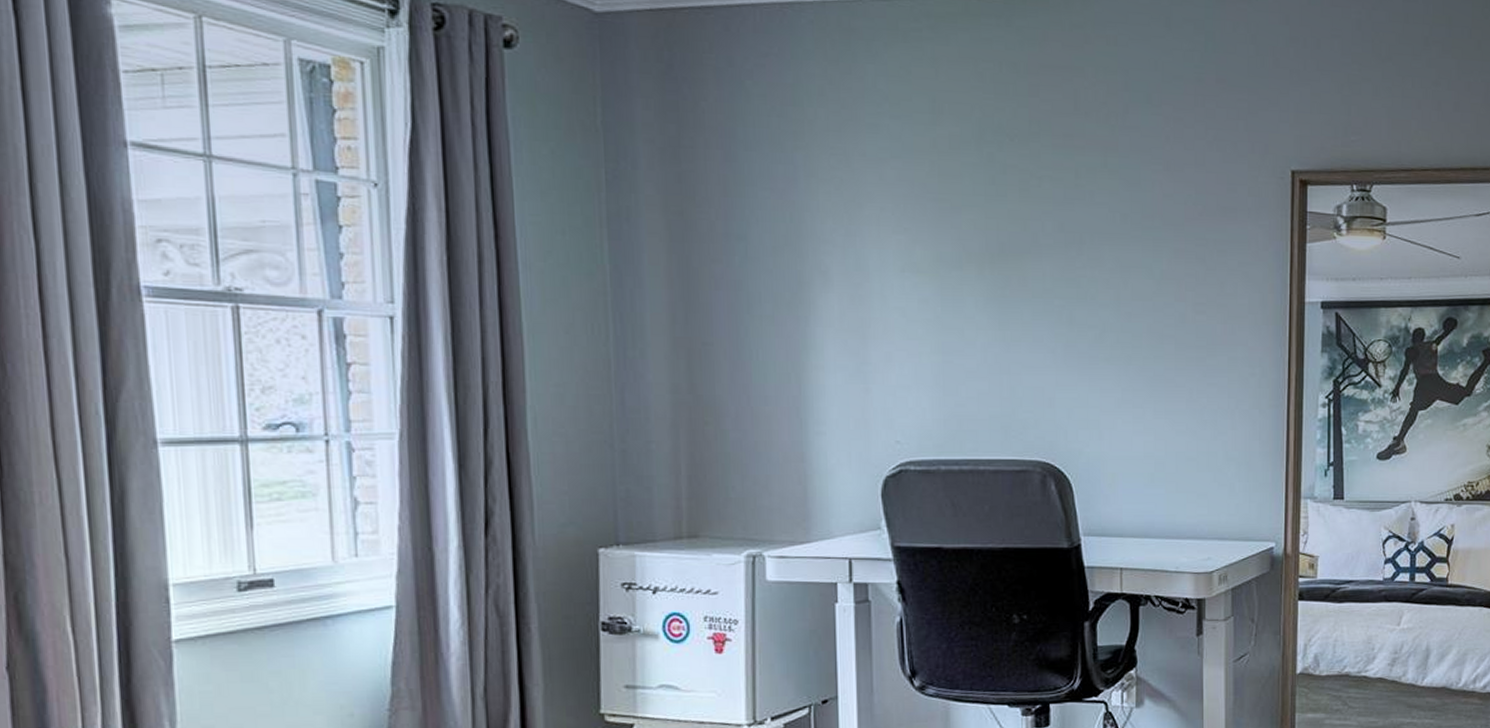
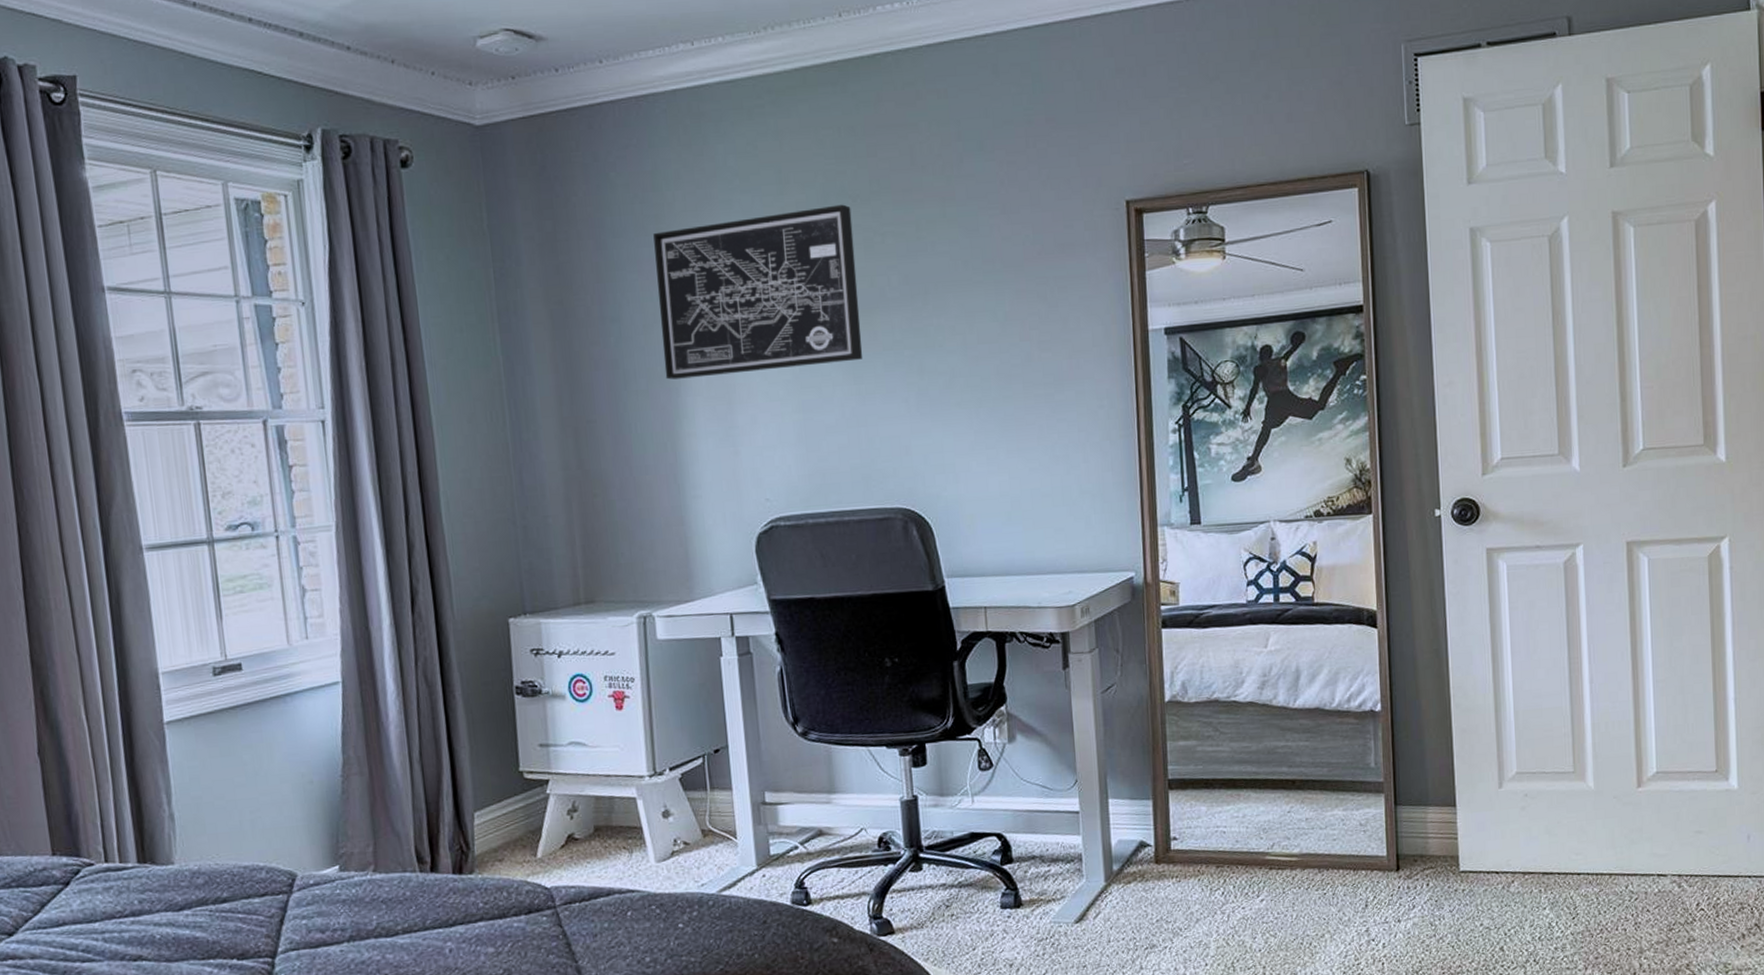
wall art: none [790,142,1011,308] -> present [653,204,863,380]

